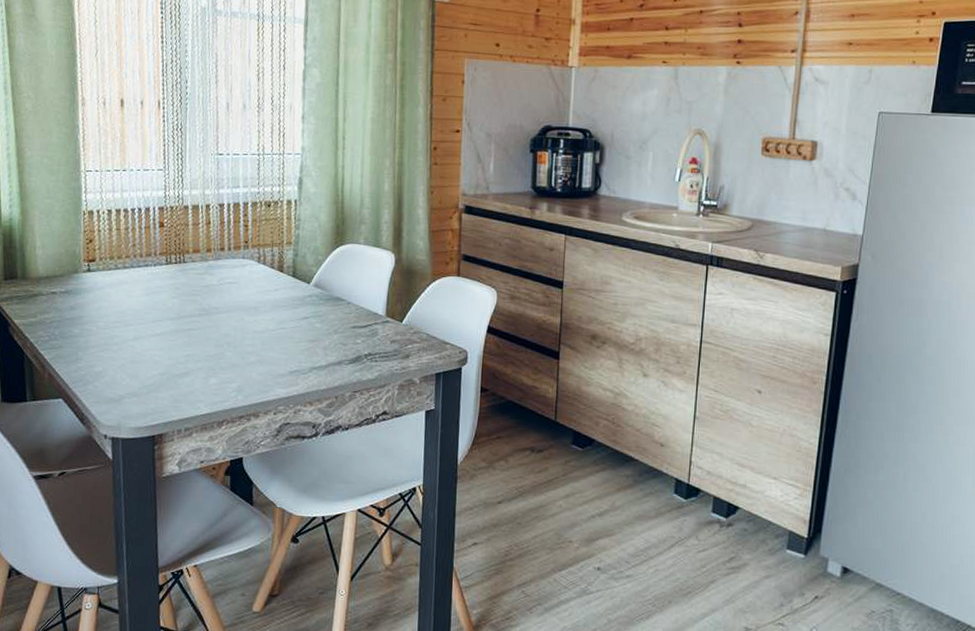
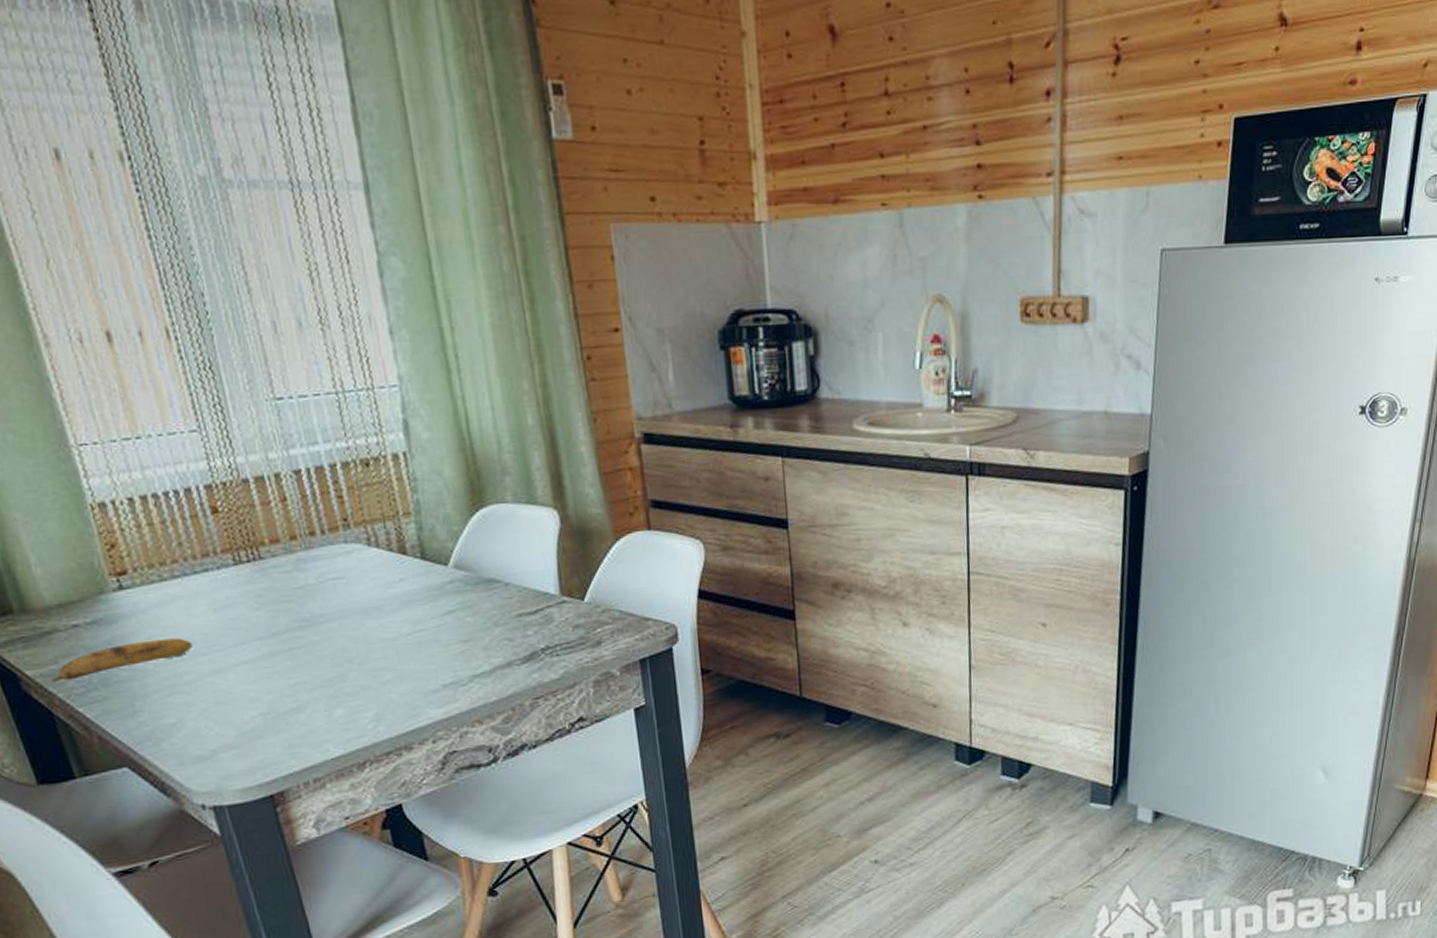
banana: none [29,309,126,331] -> present [52,638,193,683]

